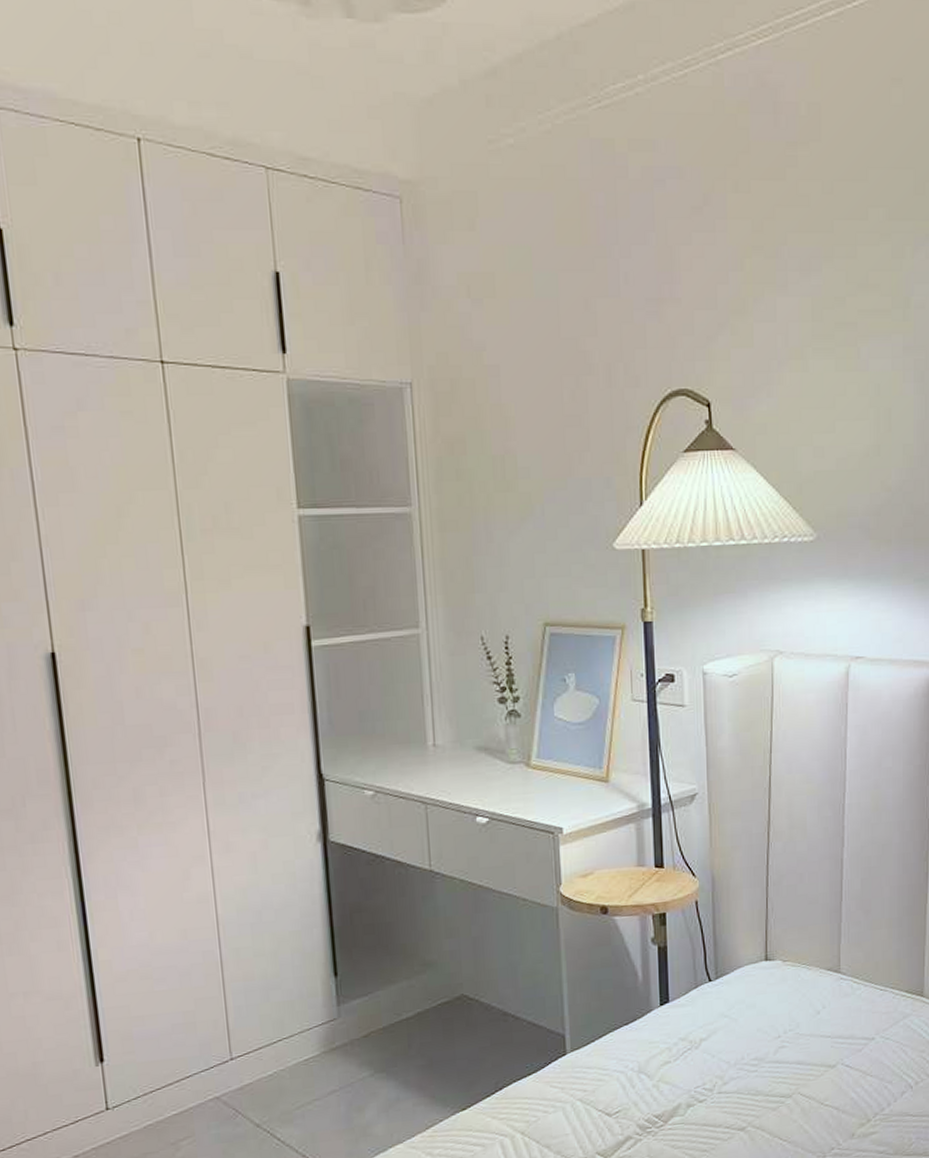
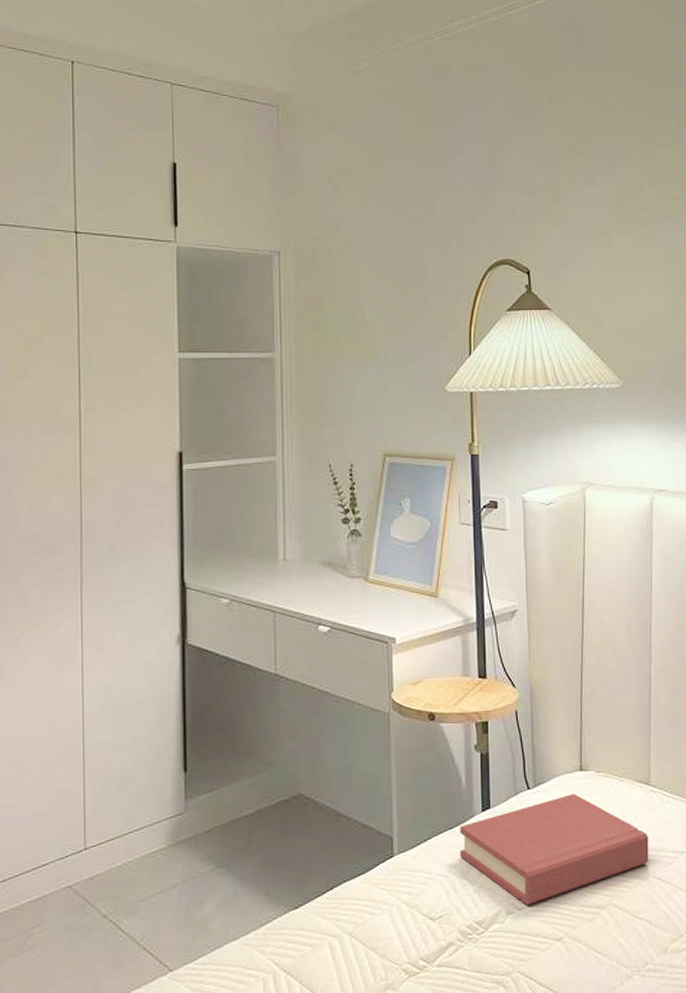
hardback book: none [636,984,837,1098] -> present [459,794,649,906]

